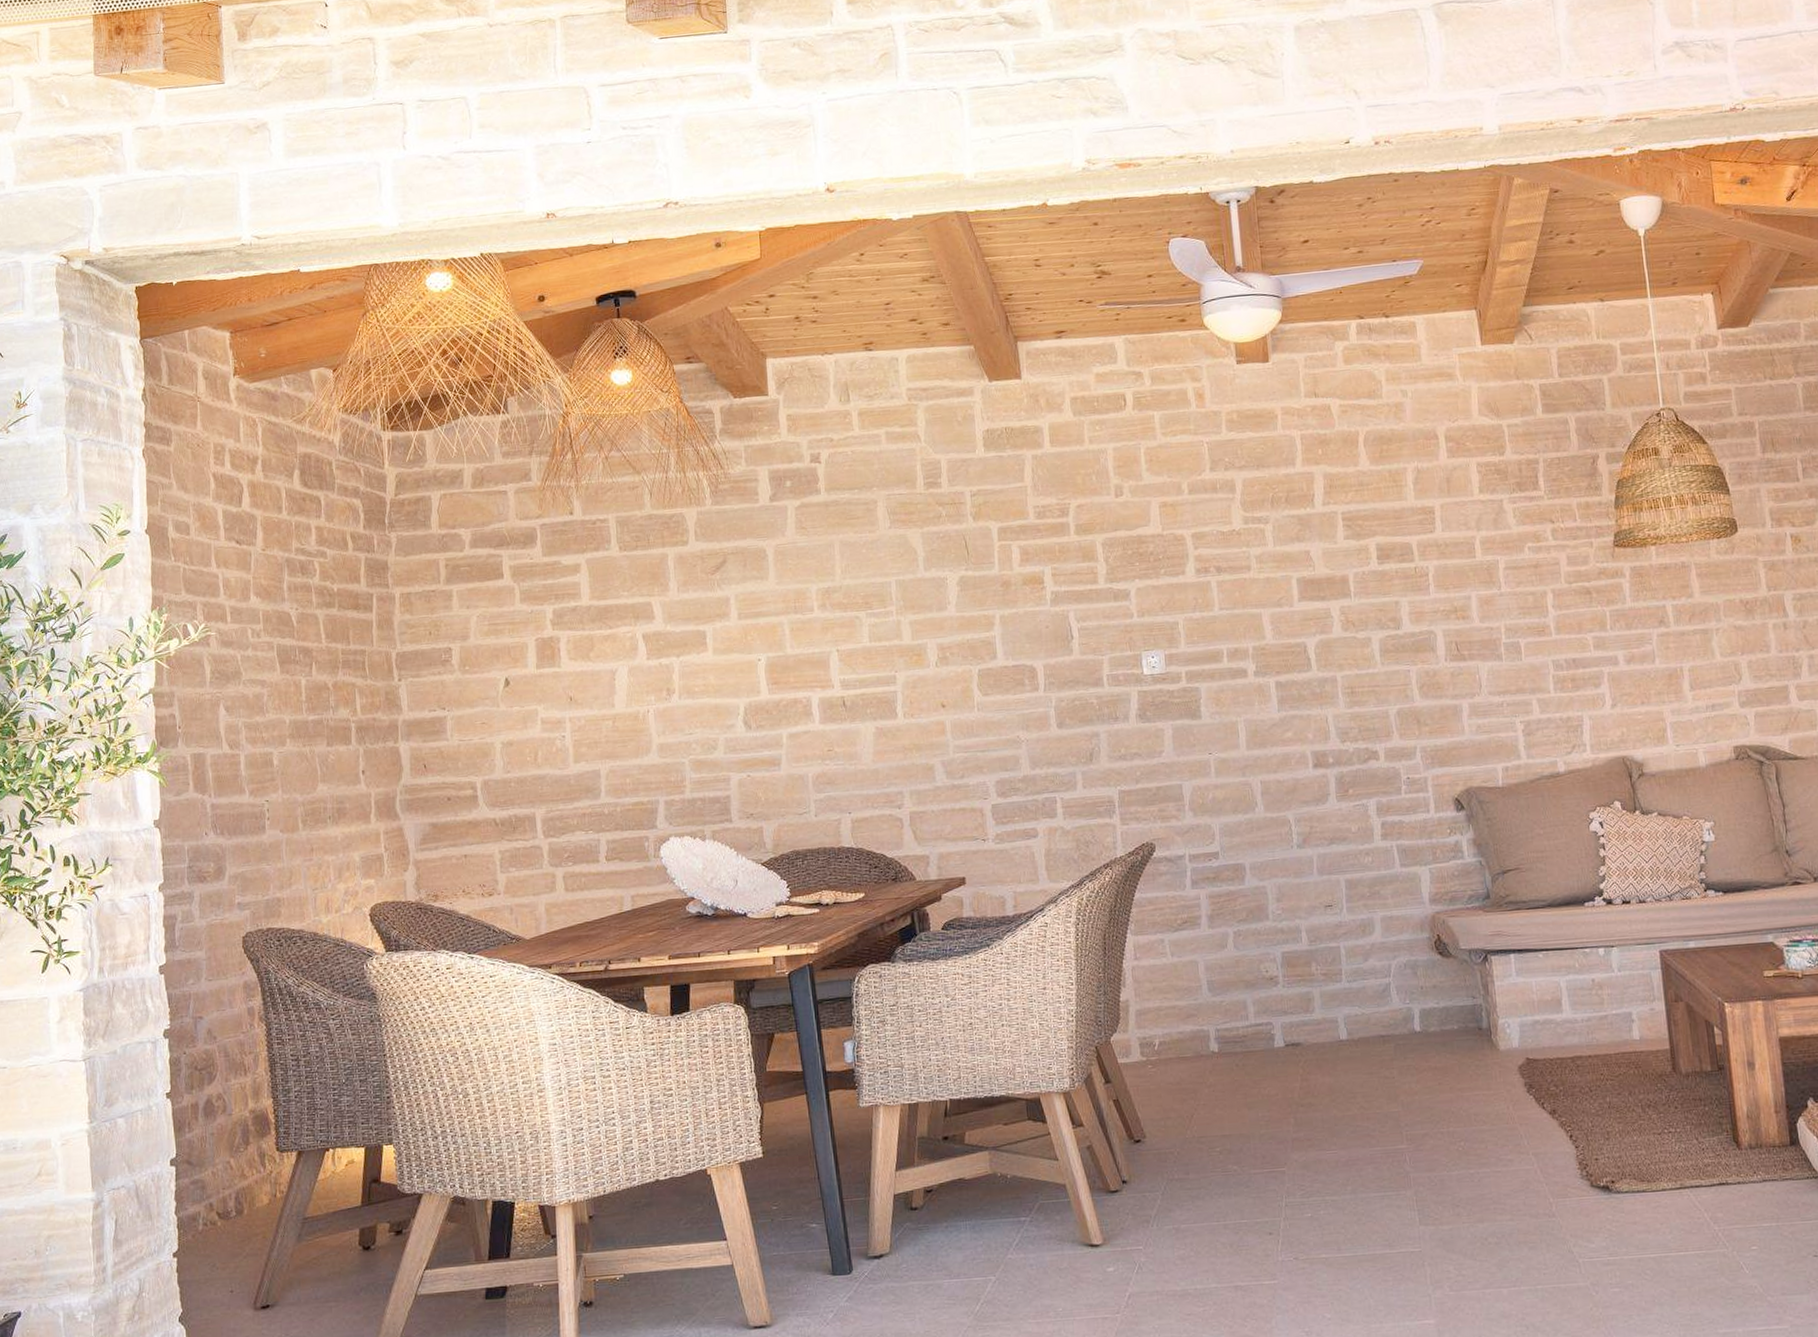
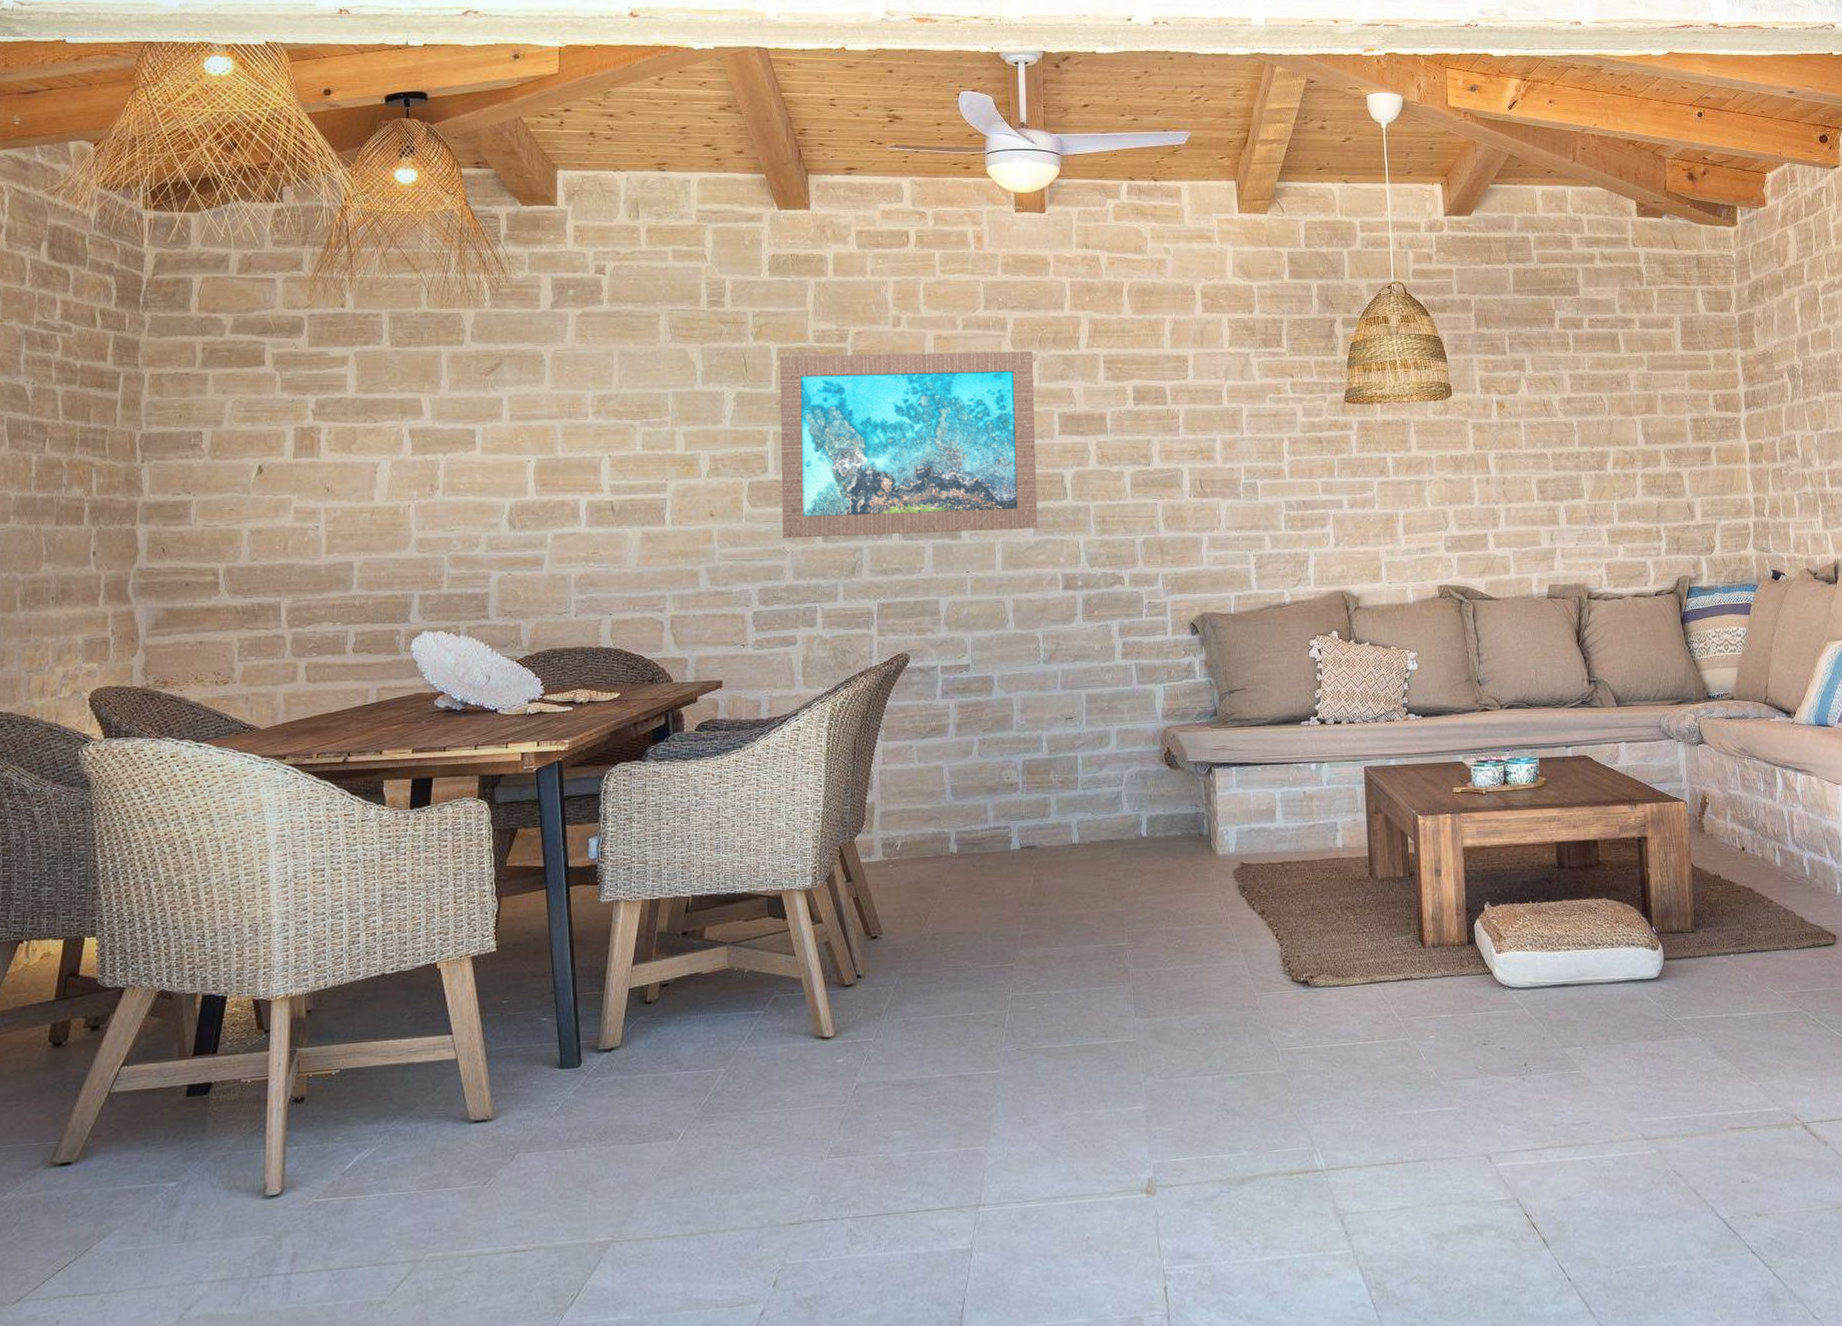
wall art: none [1001,512,1282,726] -> present [780,350,1038,538]

